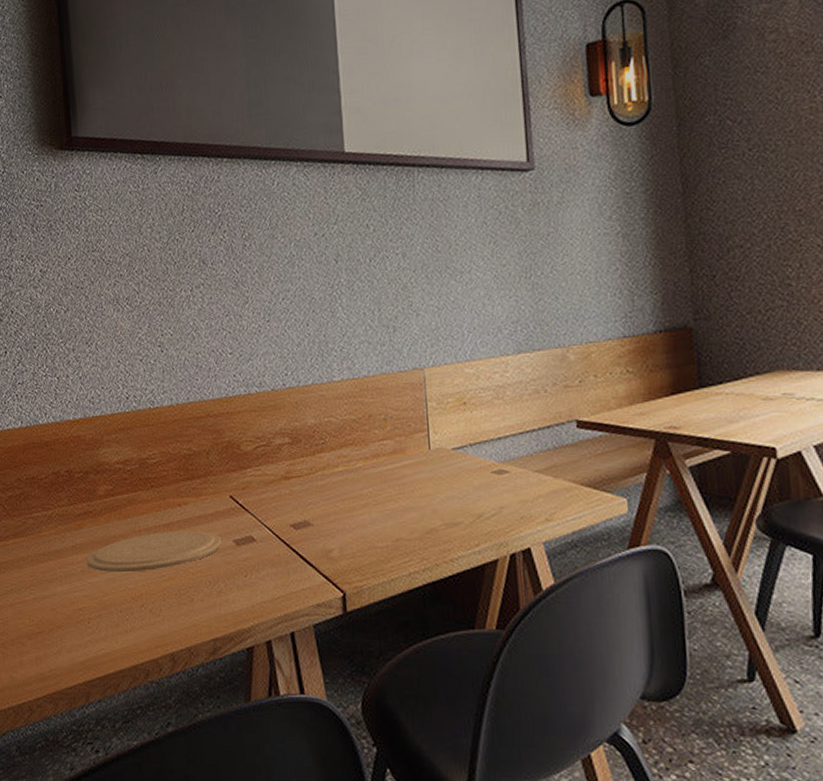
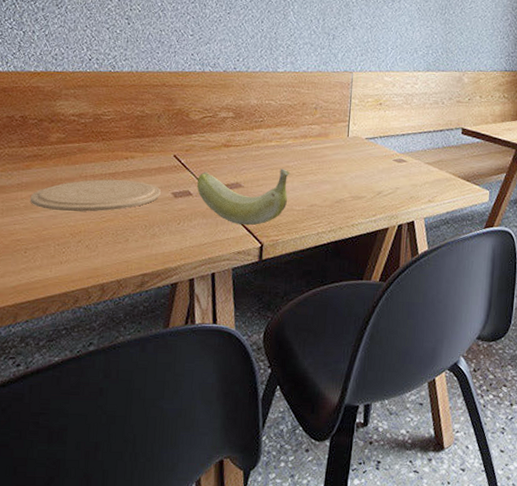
banana: none [260,498,367,572] -> present [197,168,290,226]

